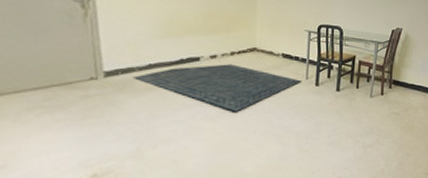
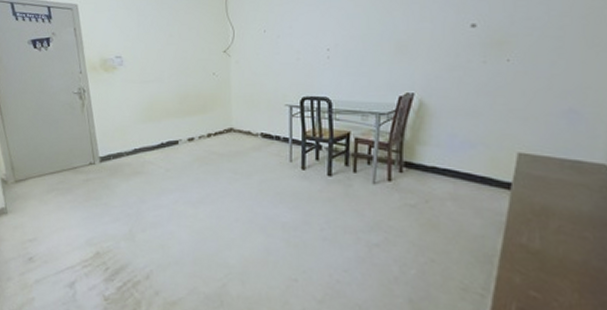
rug: present [132,64,301,112] -> none [121,147,284,198]

